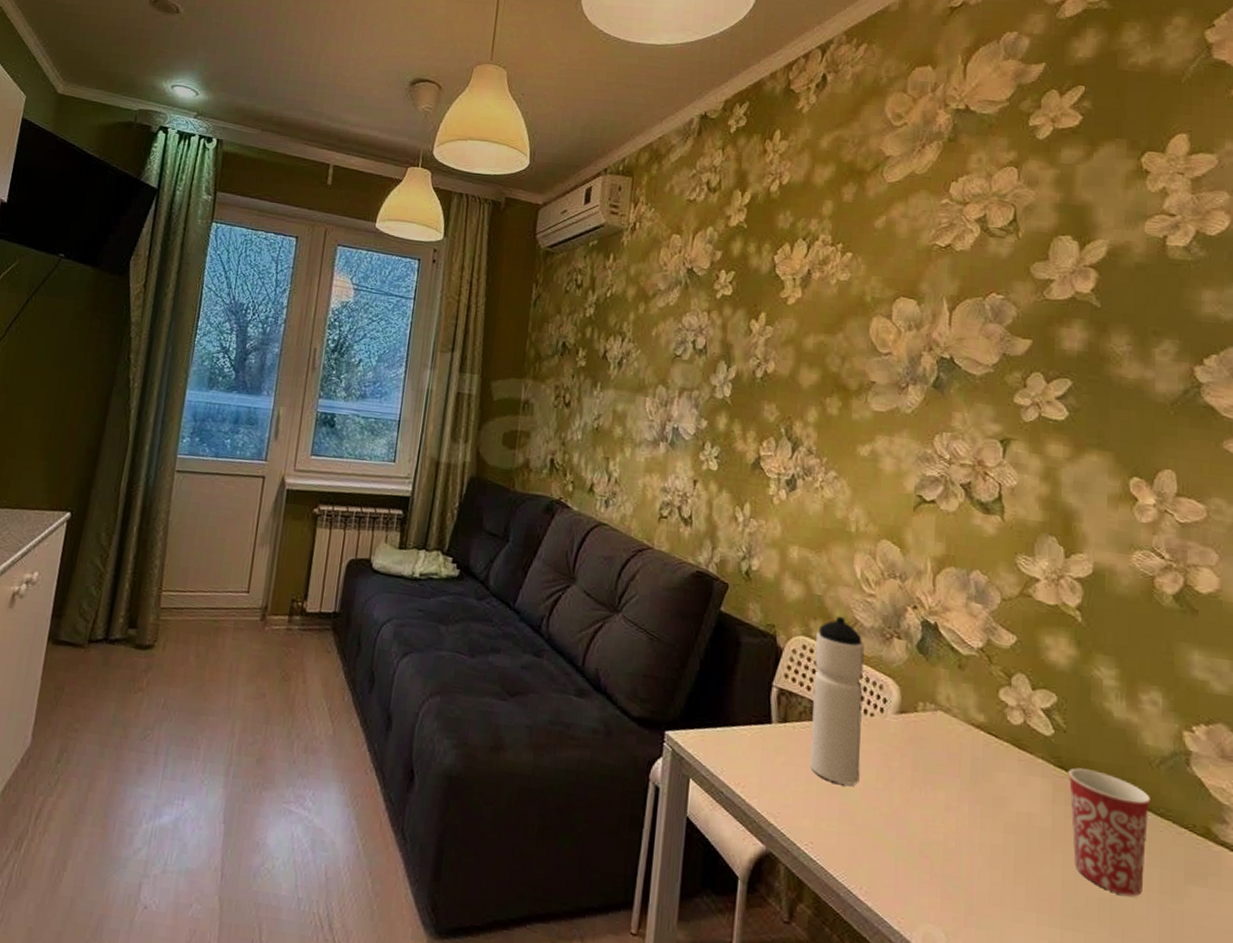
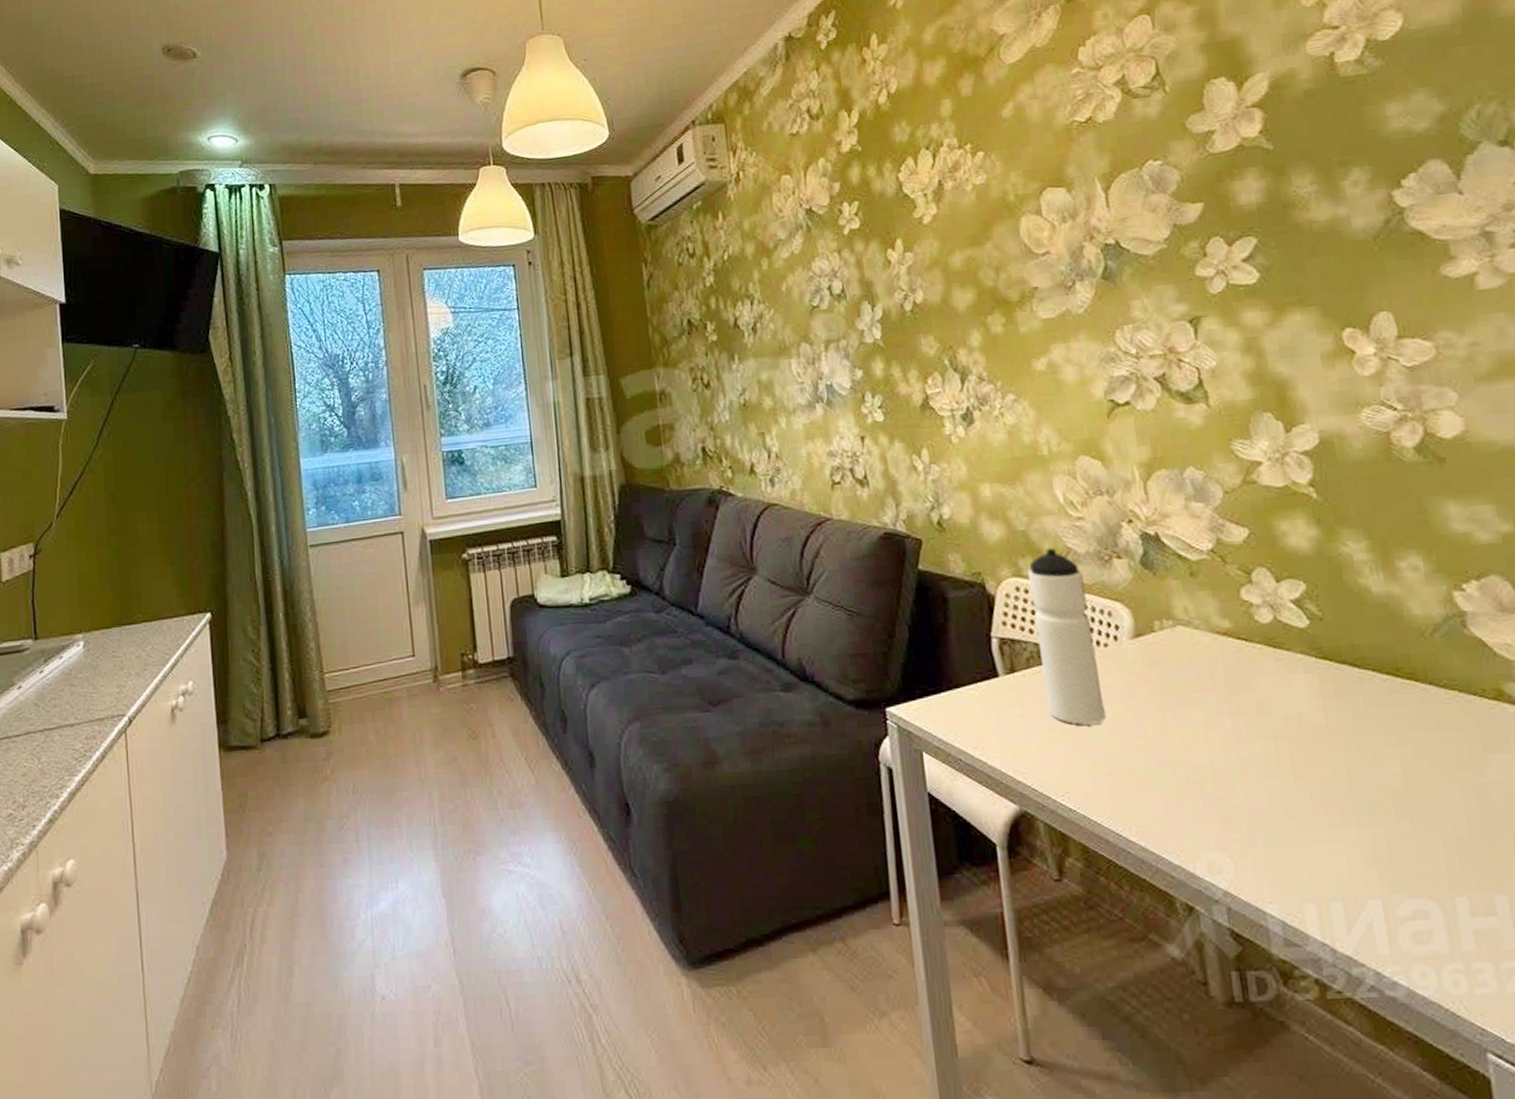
mug: present [1068,767,1151,897] -> none [1332,653,1439,779]

